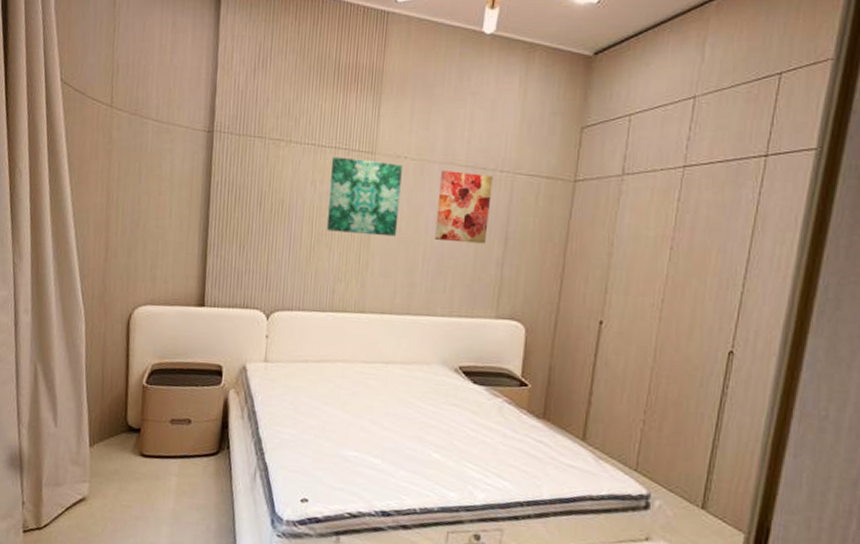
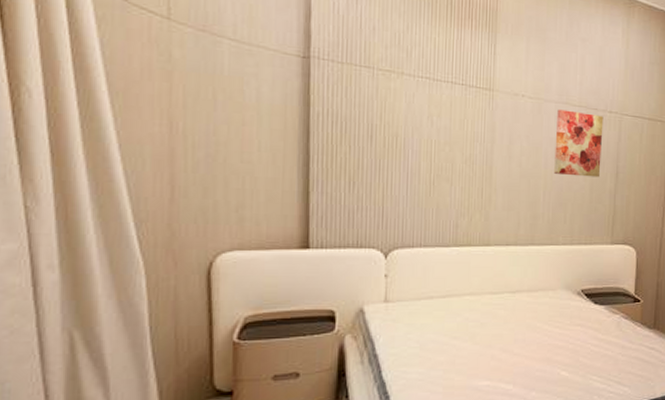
wall art: present [327,156,402,237] -> none [447,91,520,172]

